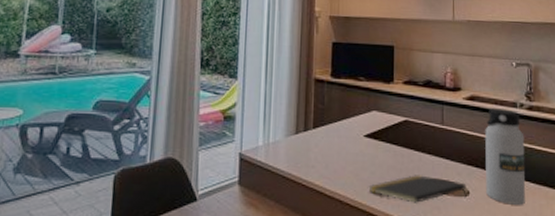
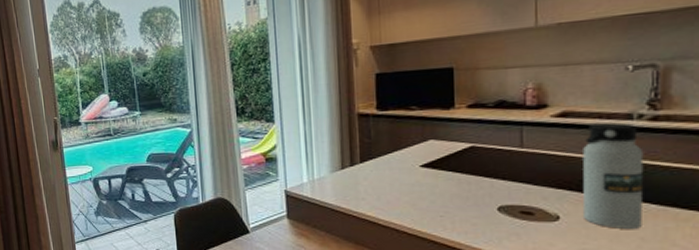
notepad: present [368,175,467,203] -> none [428,202,556,230]

